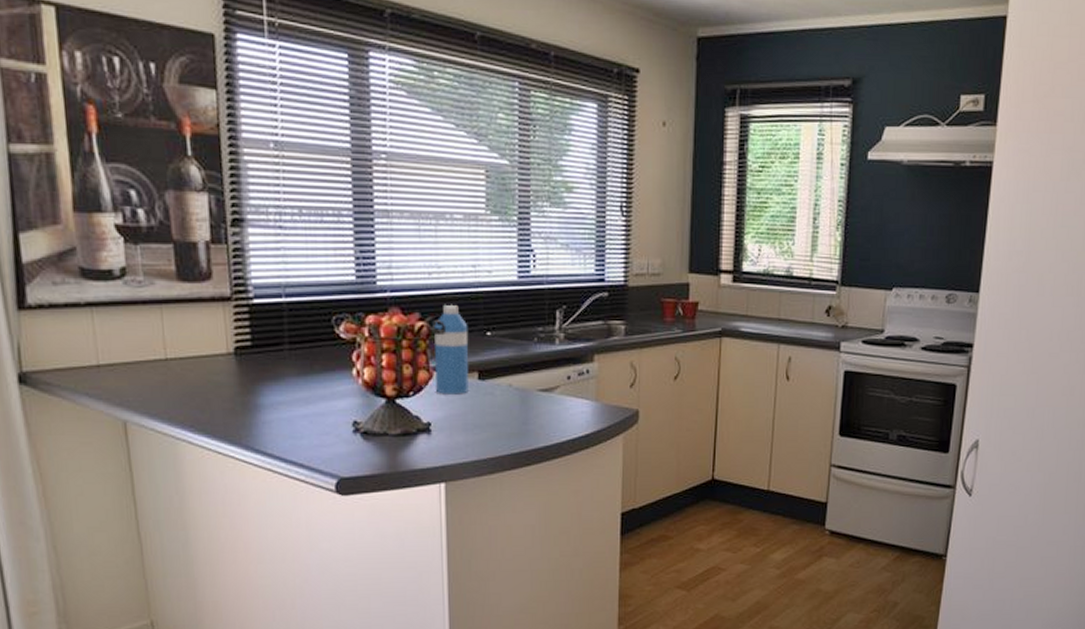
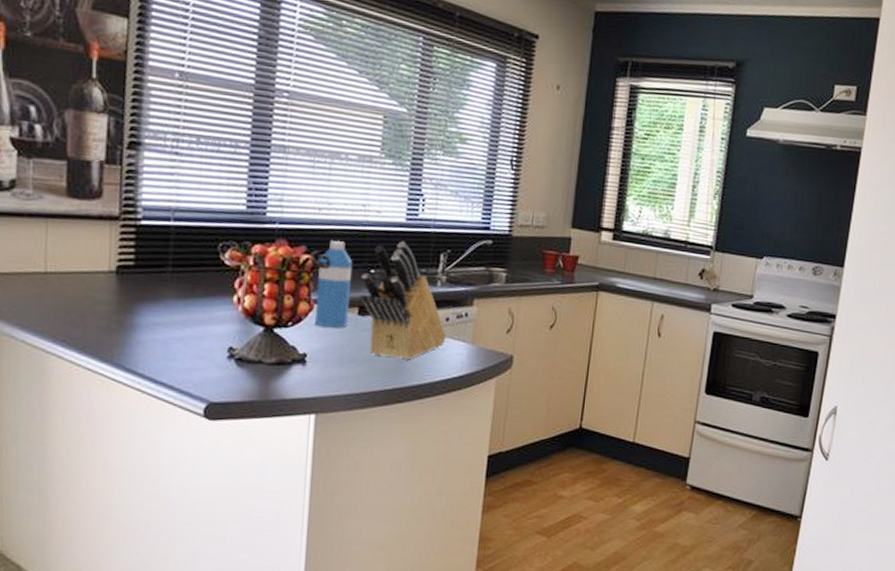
knife block: none [478,300,569,422] -> present [360,241,447,360]

